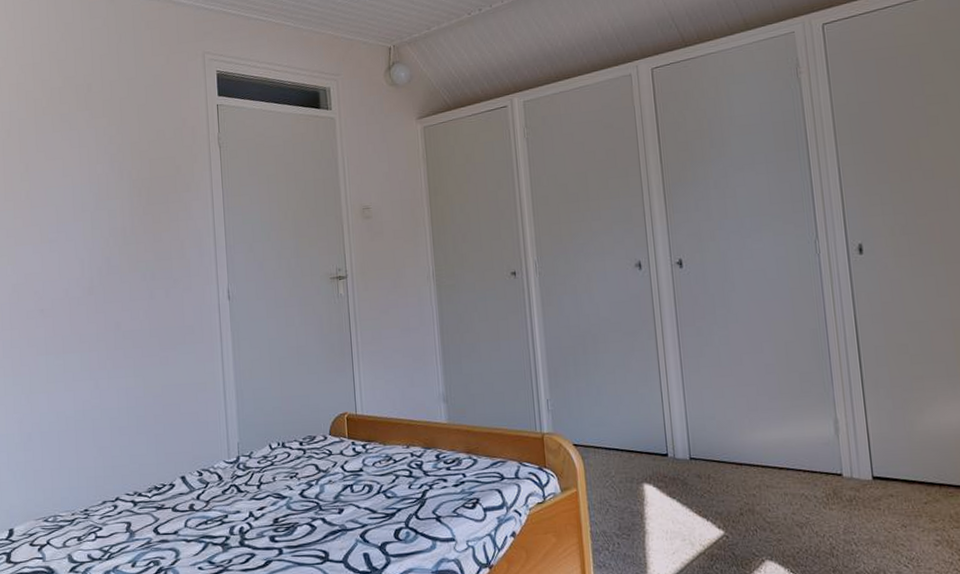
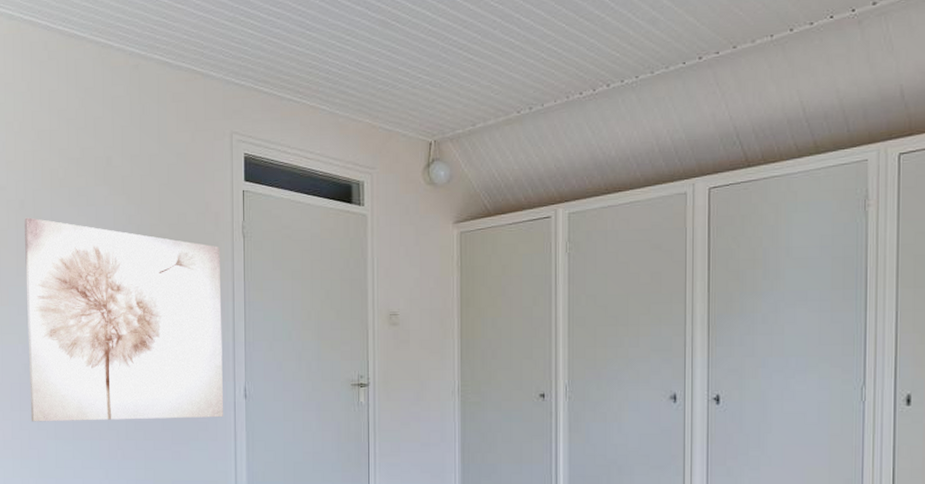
wall art: none [11,145,209,340] -> present [25,217,224,422]

